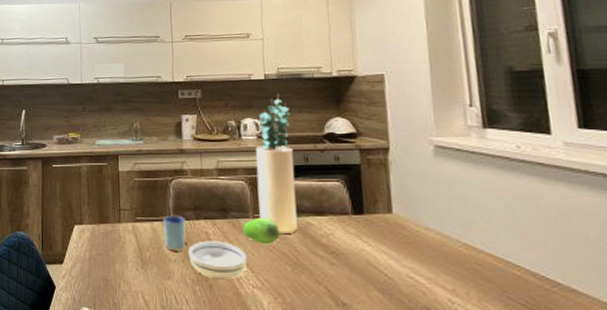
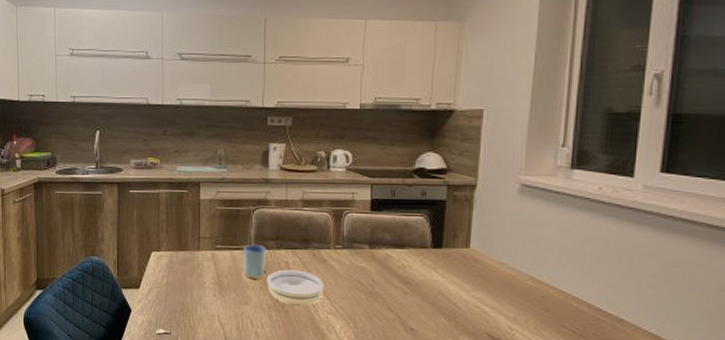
fruit: present [242,217,280,245] -> none [322,248,359,275]
vase: present [256,93,298,233] -> none [341,124,382,265]

